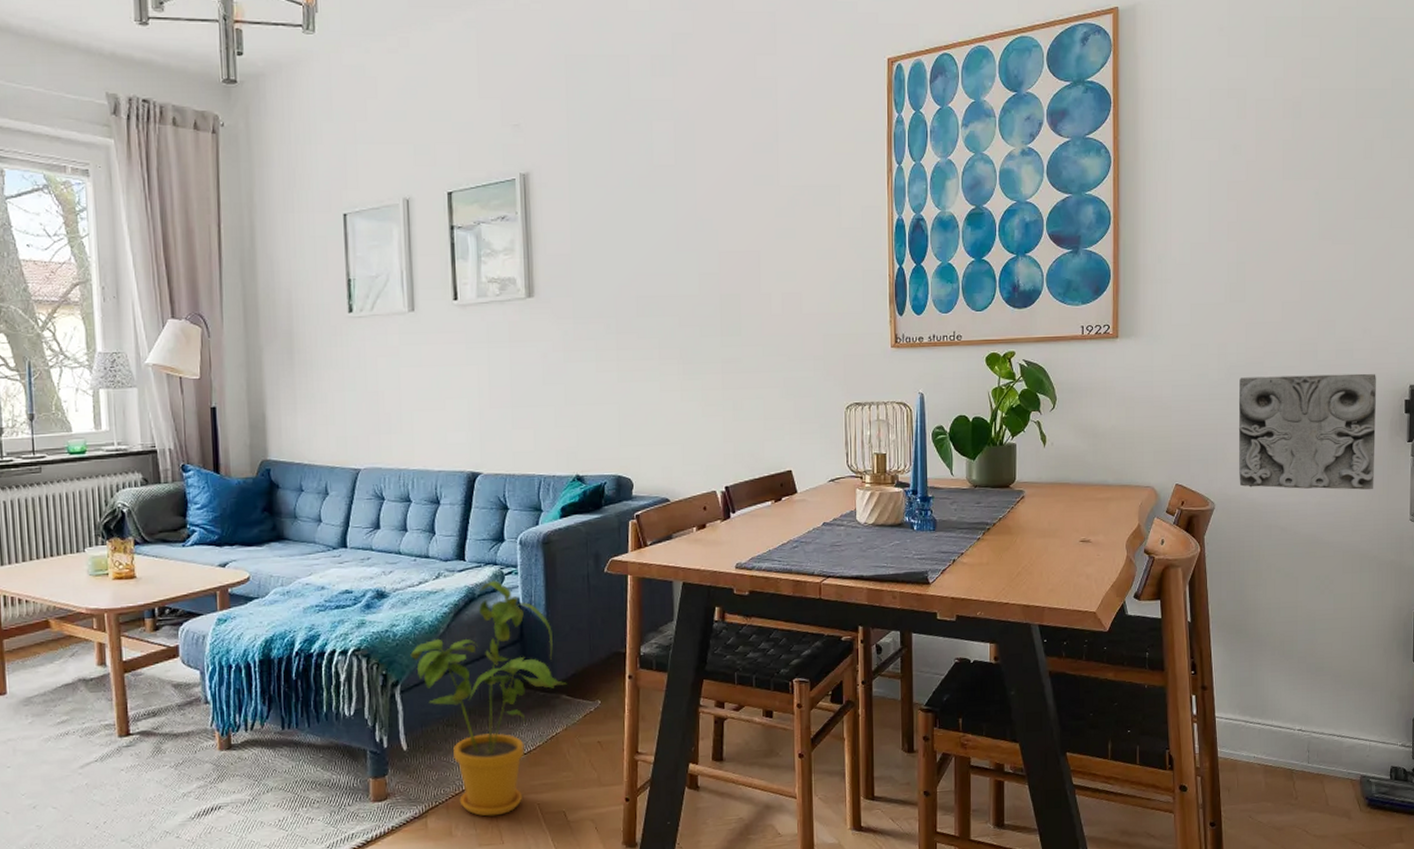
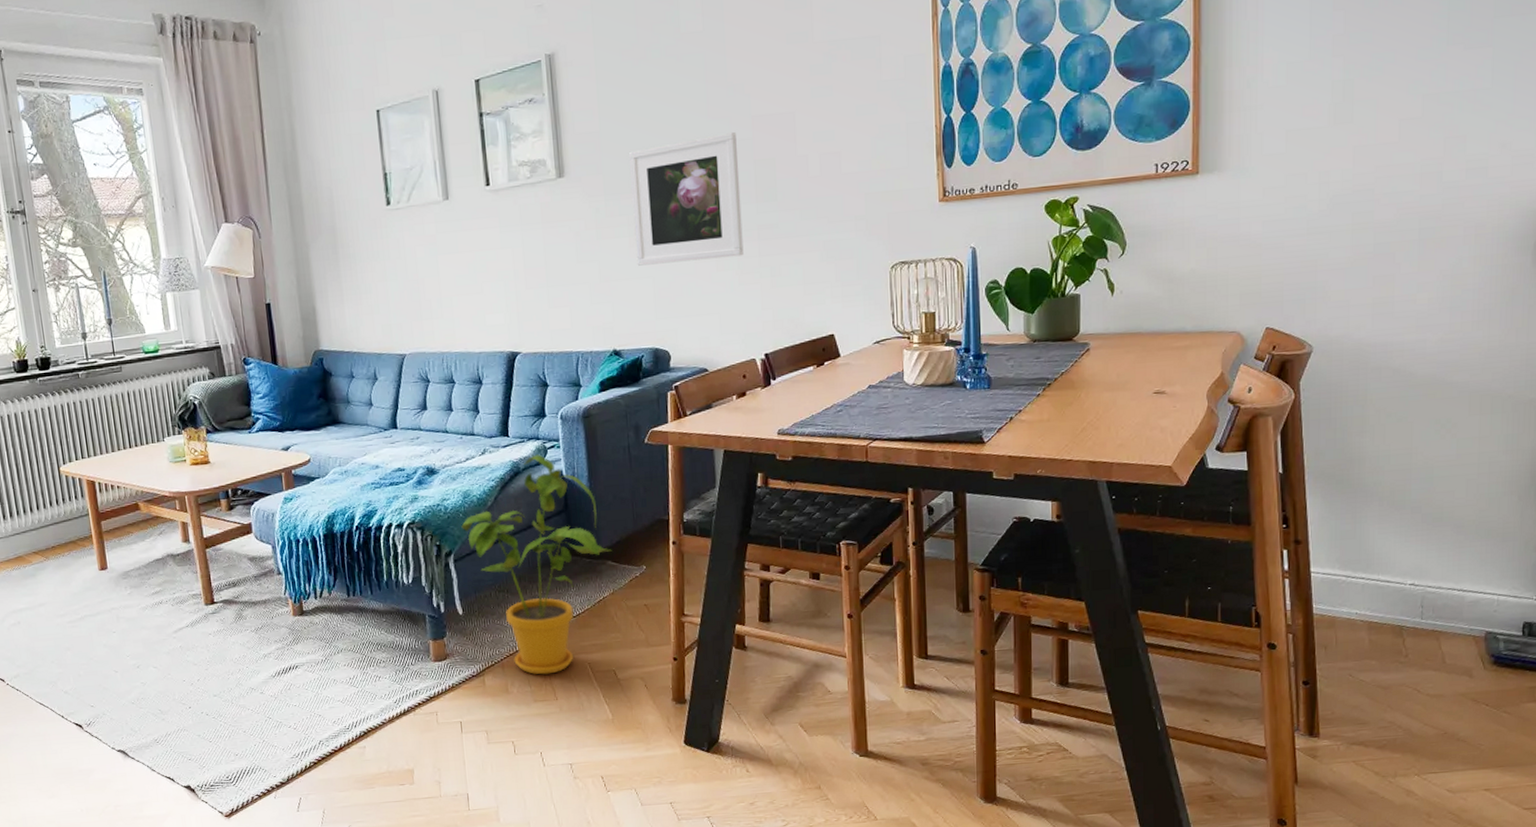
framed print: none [600,265,708,391] -> present [629,131,744,266]
decorative relief: present [1238,373,1376,490] -> none [1342,193,1517,327]

